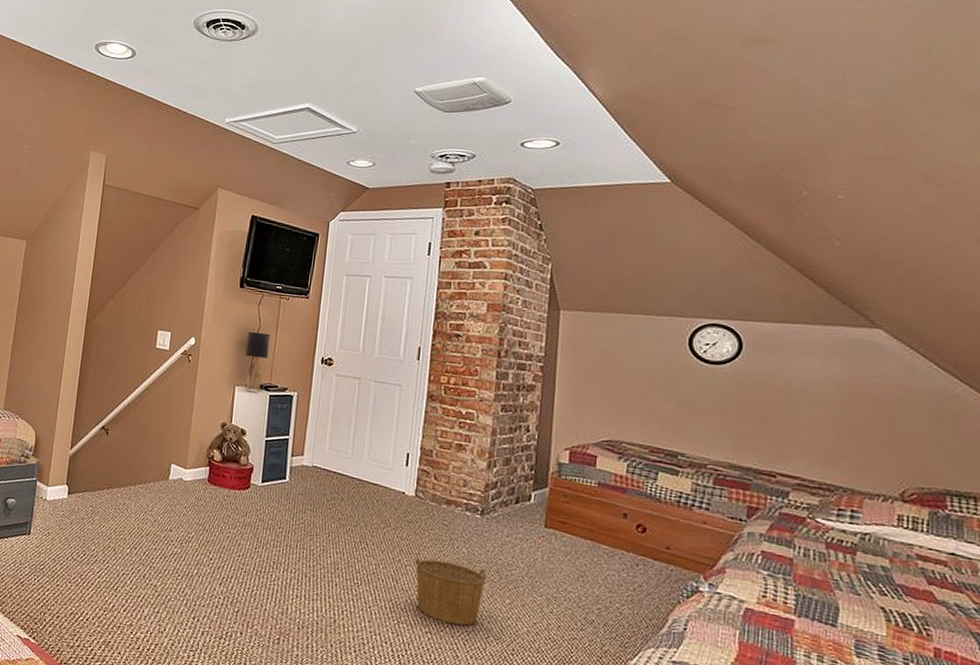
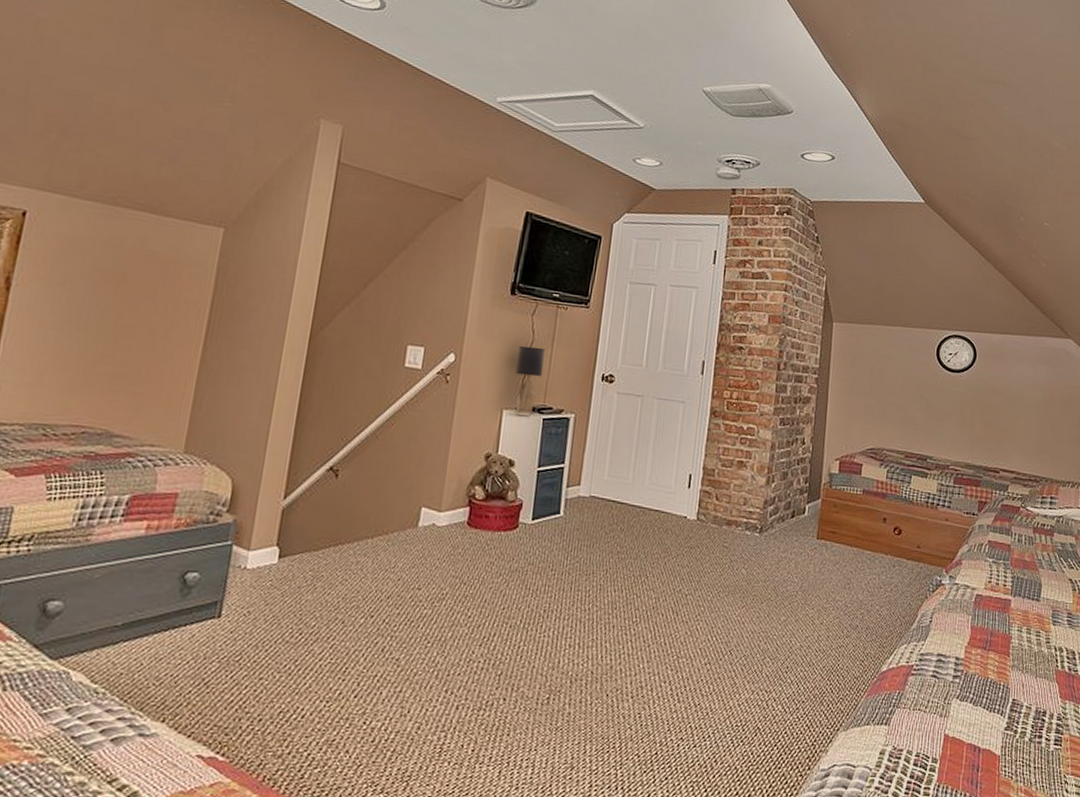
basket: present [415,558,487,626] -> none [696,585,764,651]

